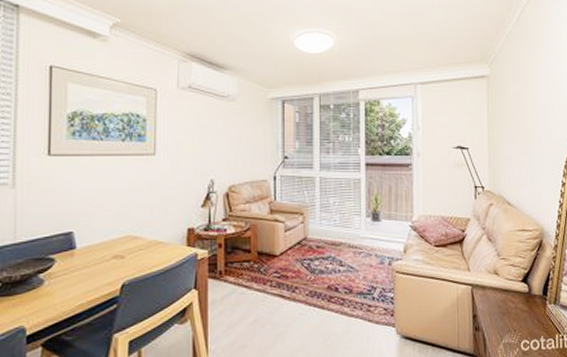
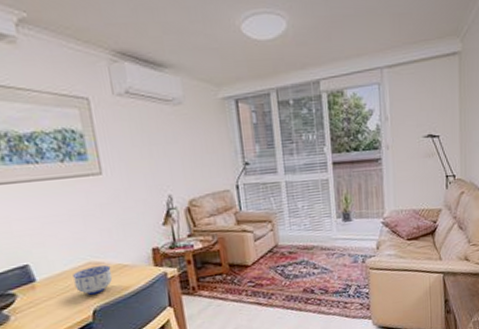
bowl: none [110,240,147,268] -> present [73,265,113,295]

